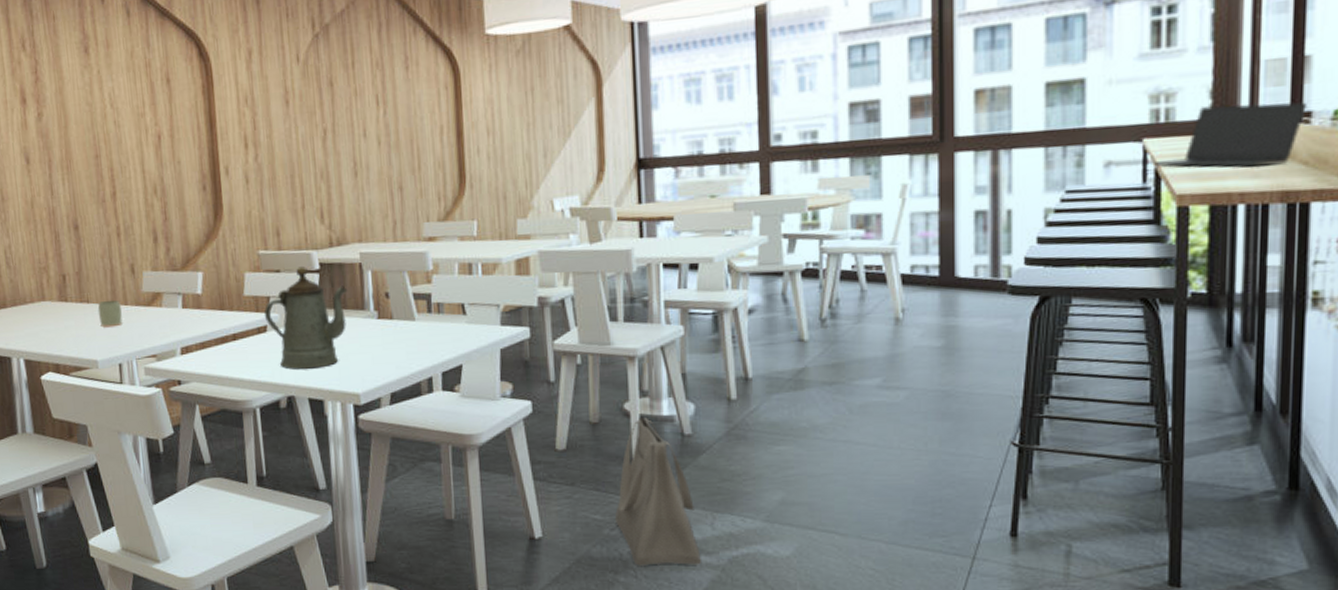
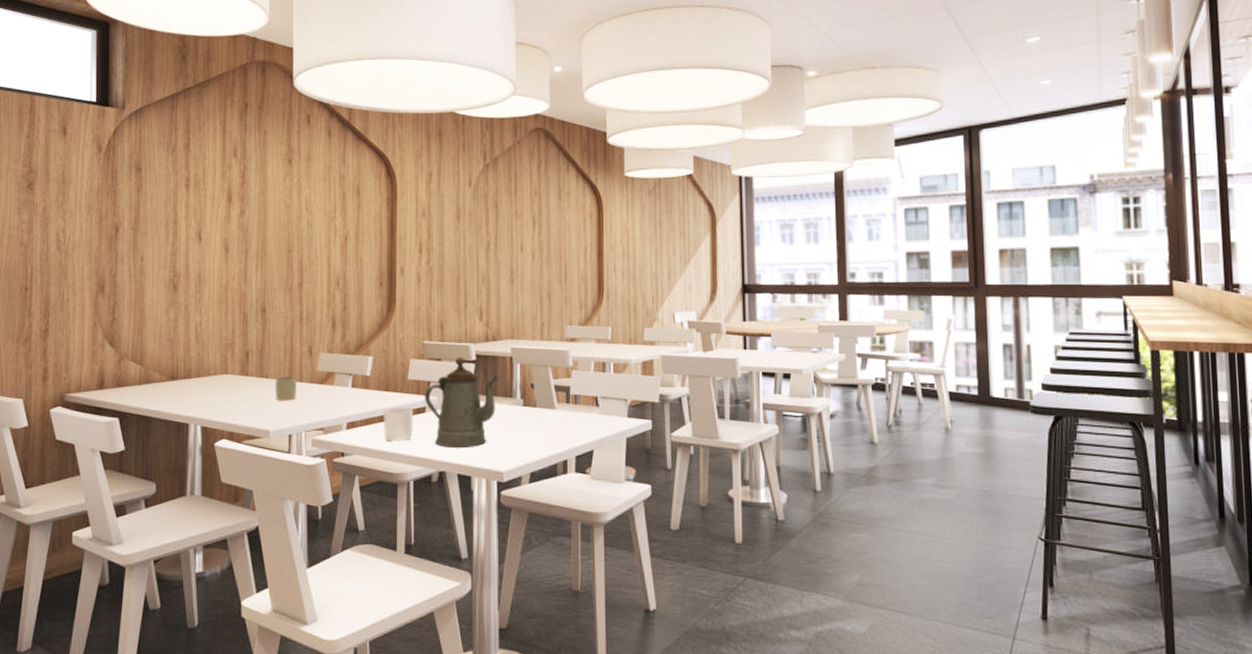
mug: none [220,327,255,366] -> present [383,407,414,441]
tote bag: present [615,416,701,566] -> none [719,503,791,639]
laptop: present [1154,102,1307,168] -> none [1132,275,1236,324]

